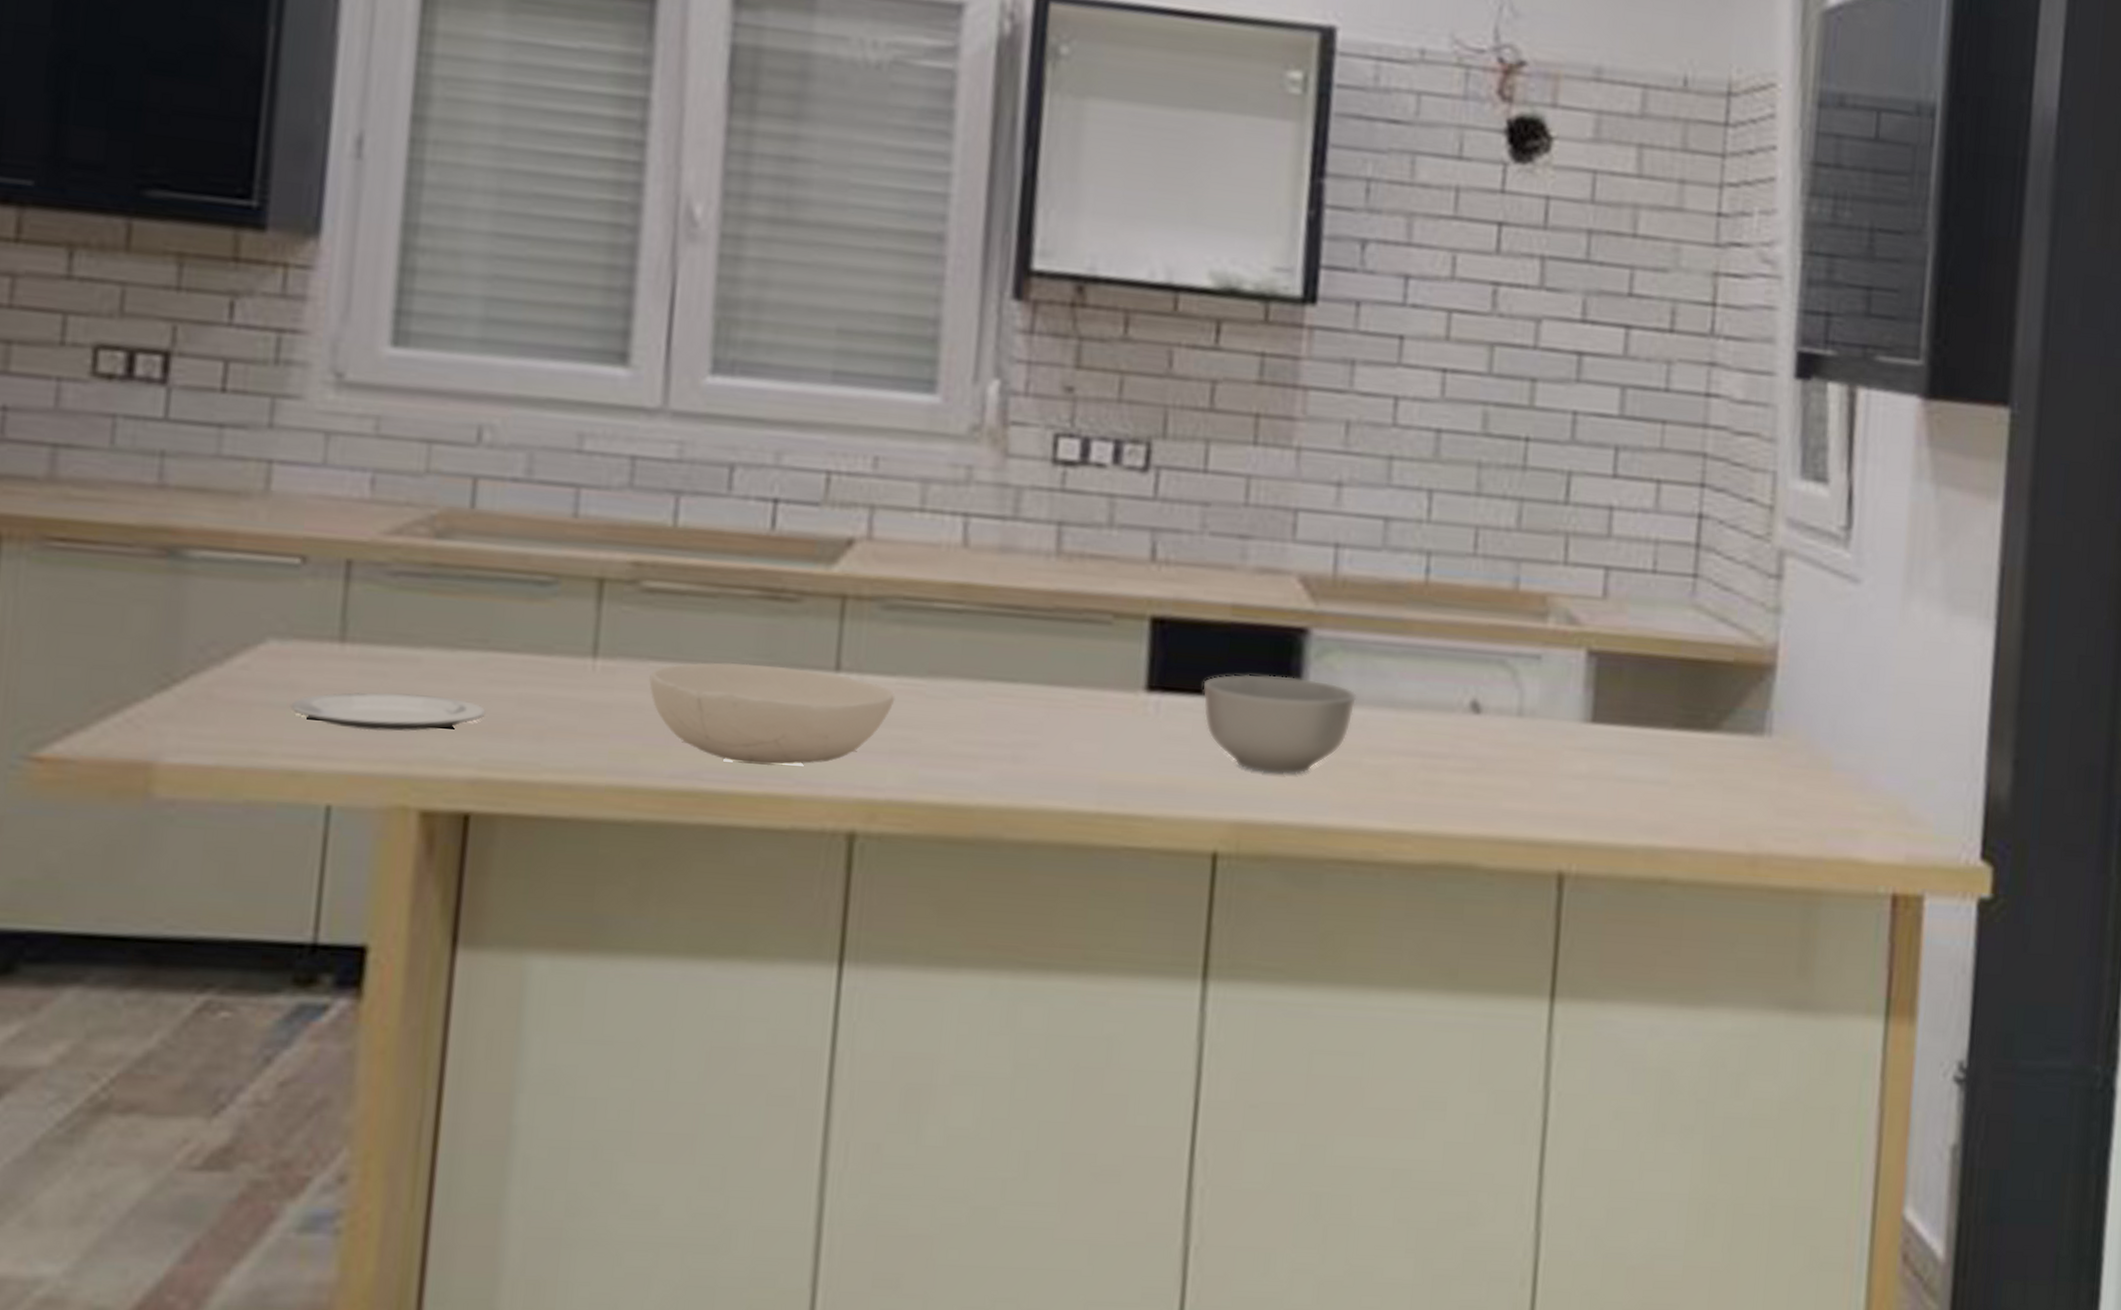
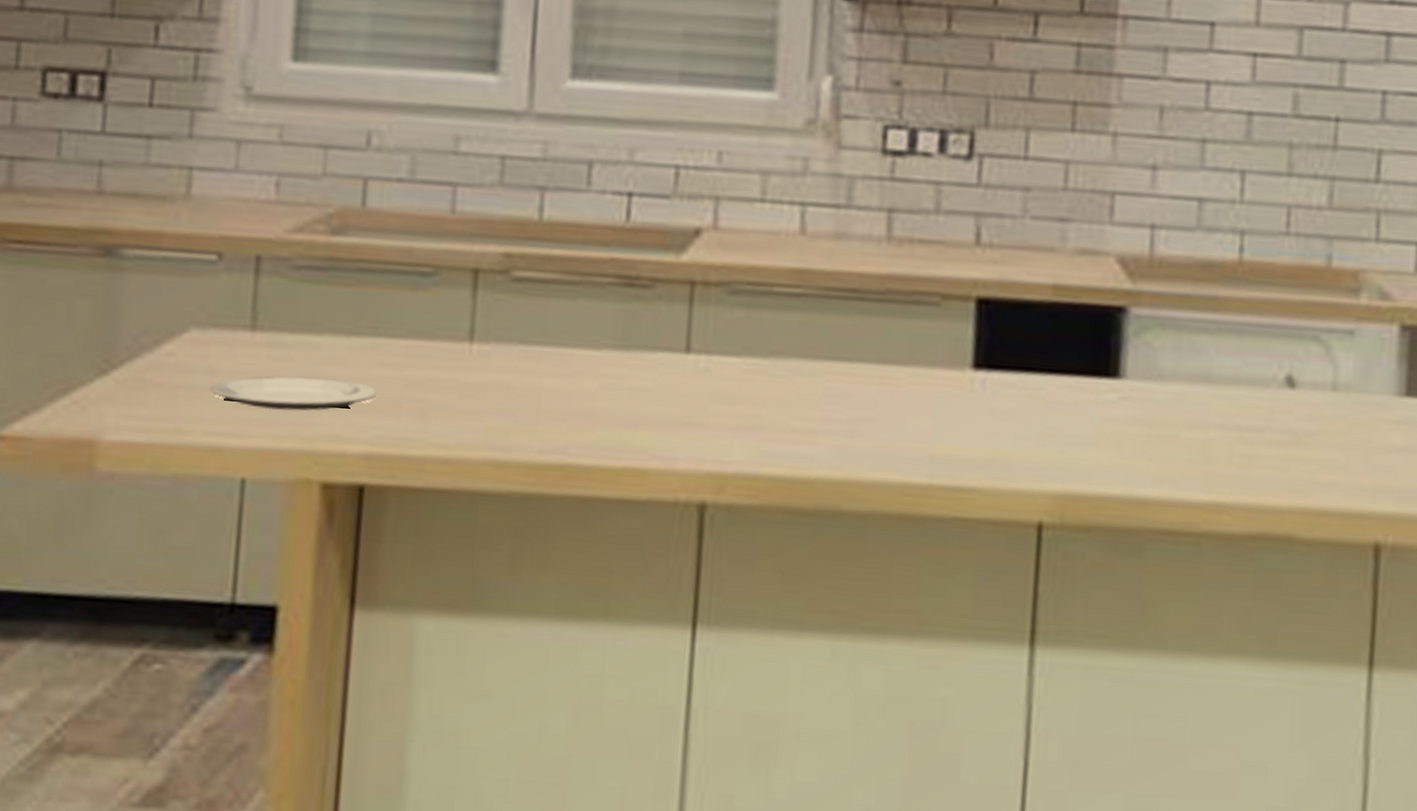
bowl: present [649,662,895,766] -> none [519,345,741,442]
bowl: present [1202,674,1357,774] -> none [1026,351,1175,448]

